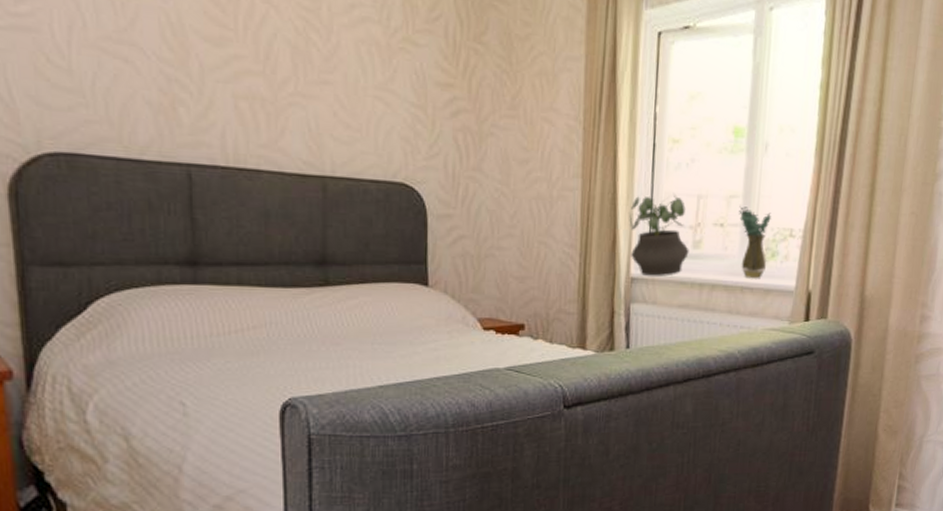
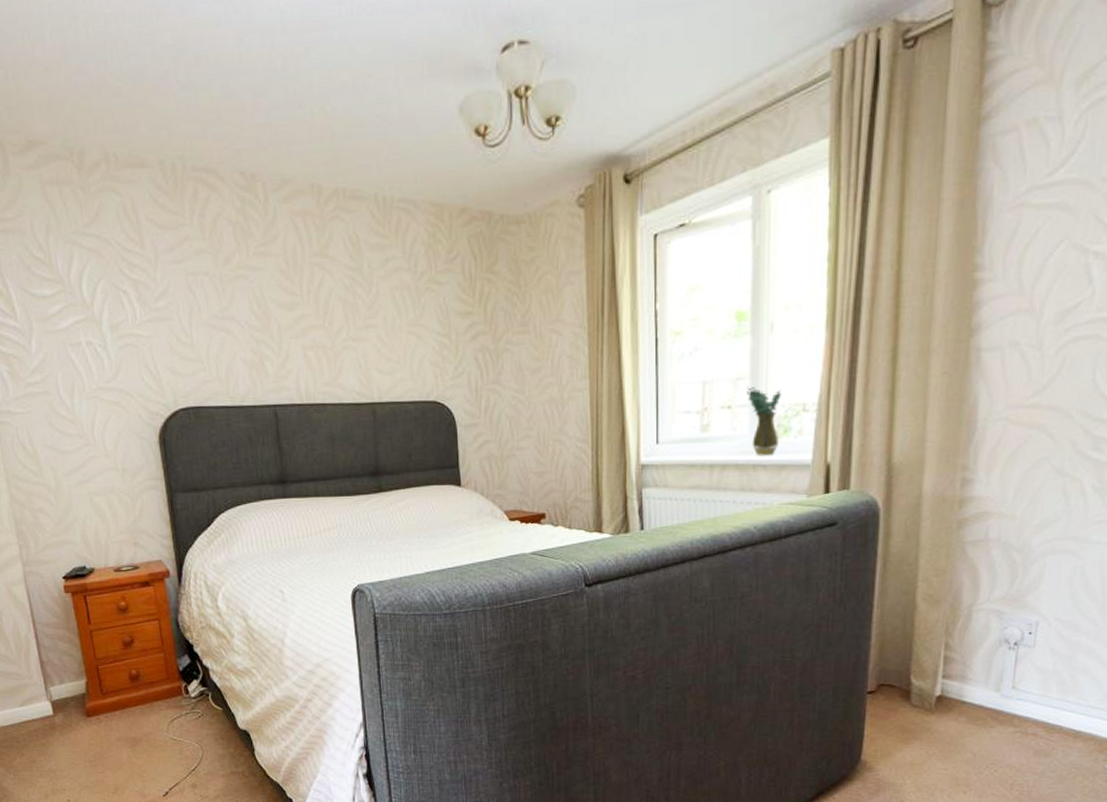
potted plant: present [628,193,689,278] -> none [635,382,697,463]

